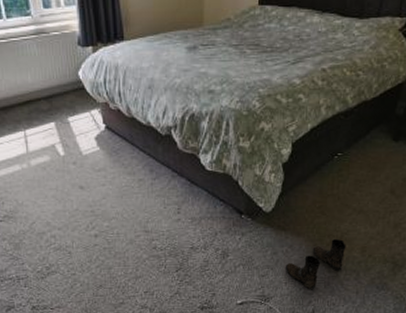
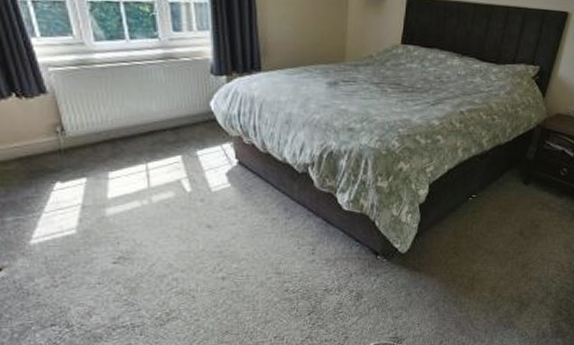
boots: present [286,239,346,290] -> none [419,280,477,330]

